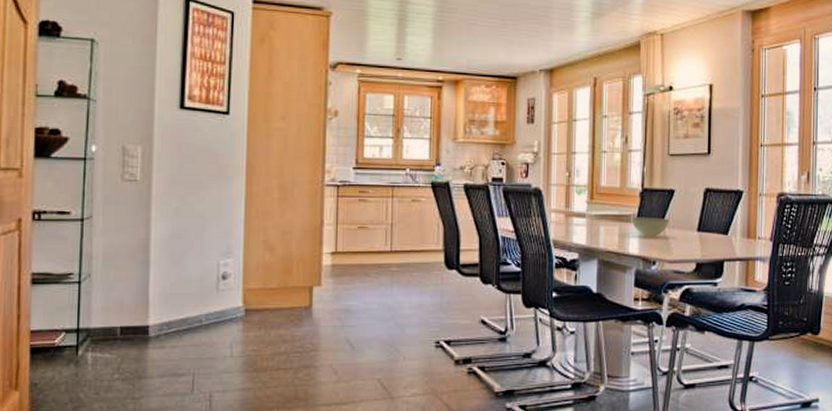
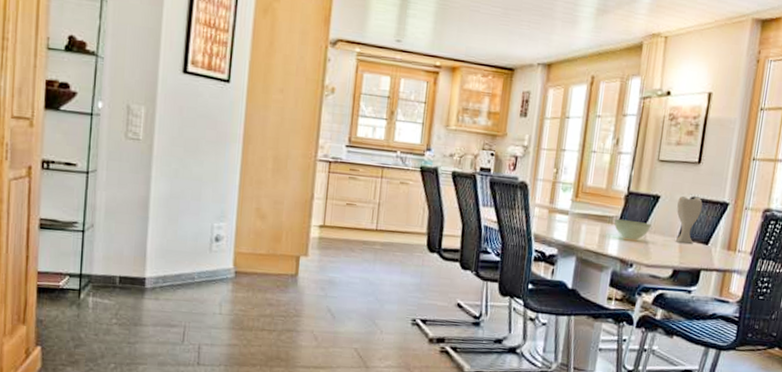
vase: none [693,187,717,236] -> present [675,195,703,245]

